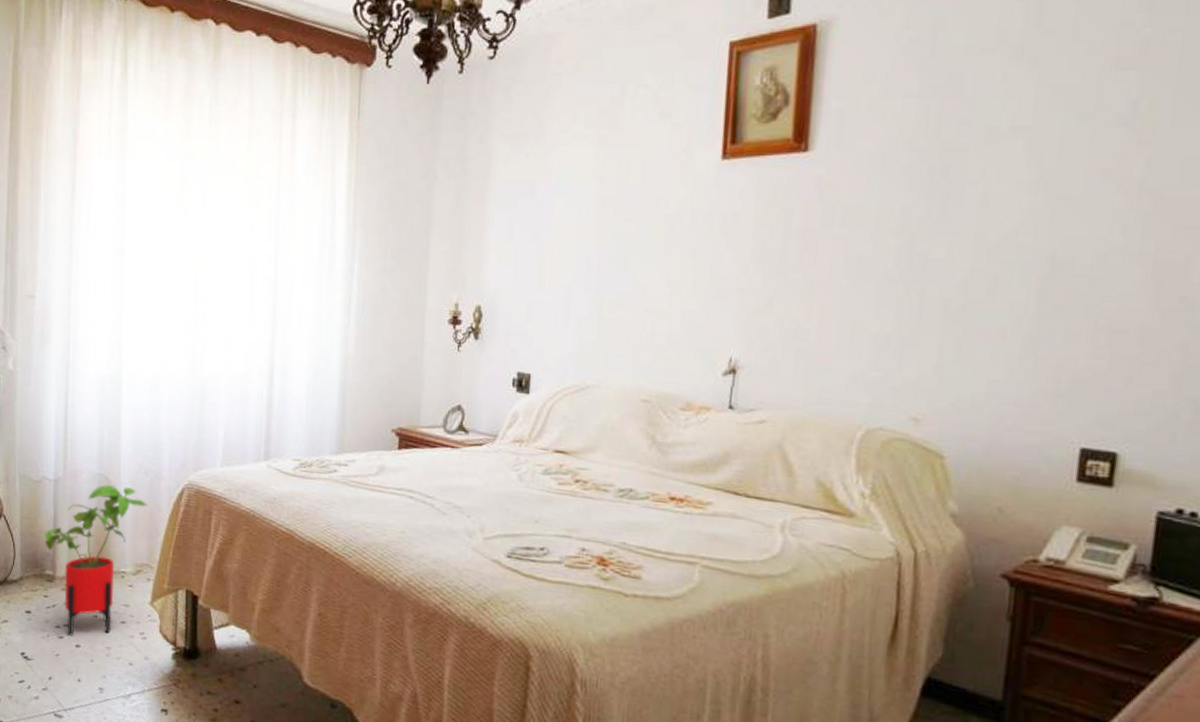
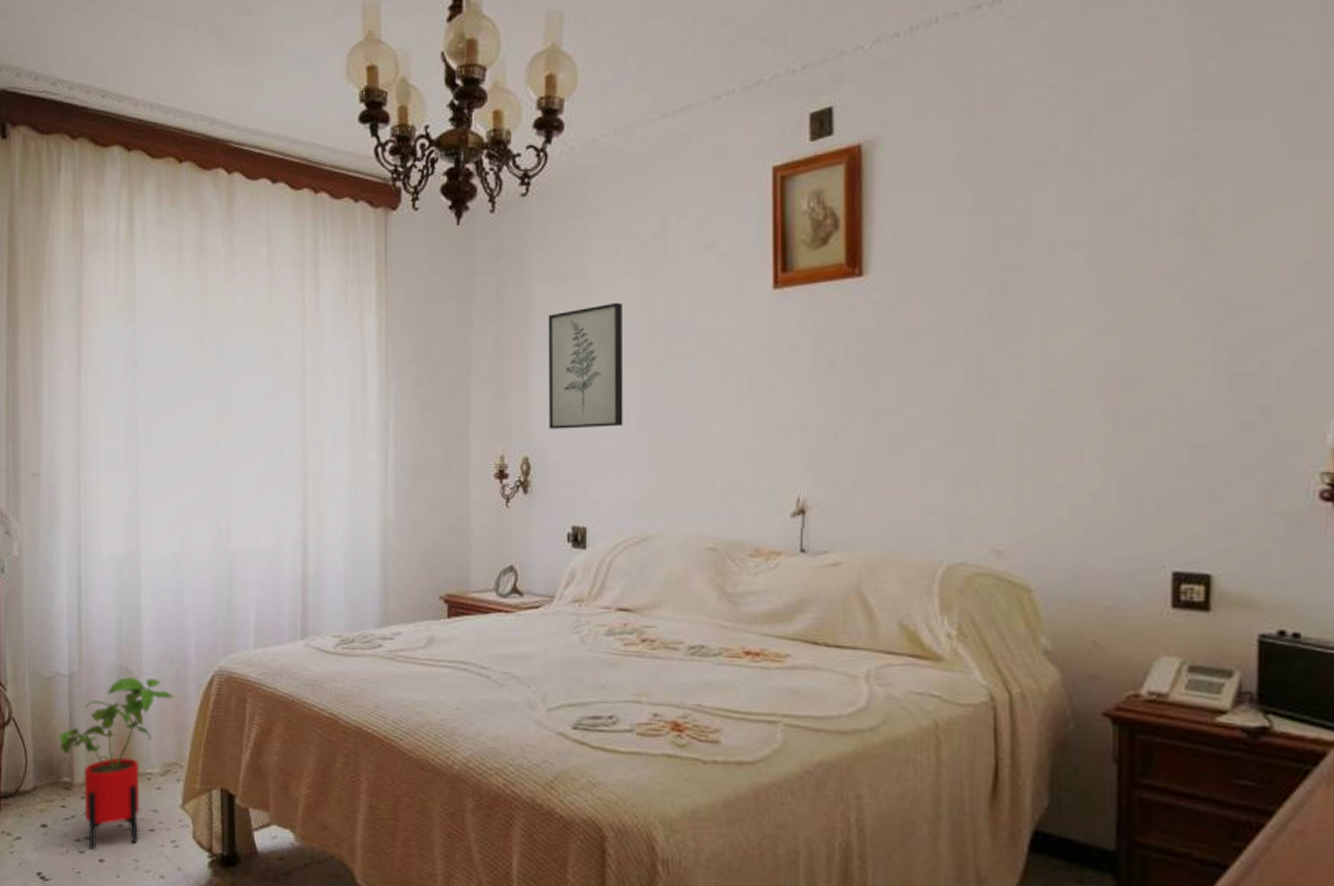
wall art: none [502,164,578,282] -> present [548,302,624,429]

